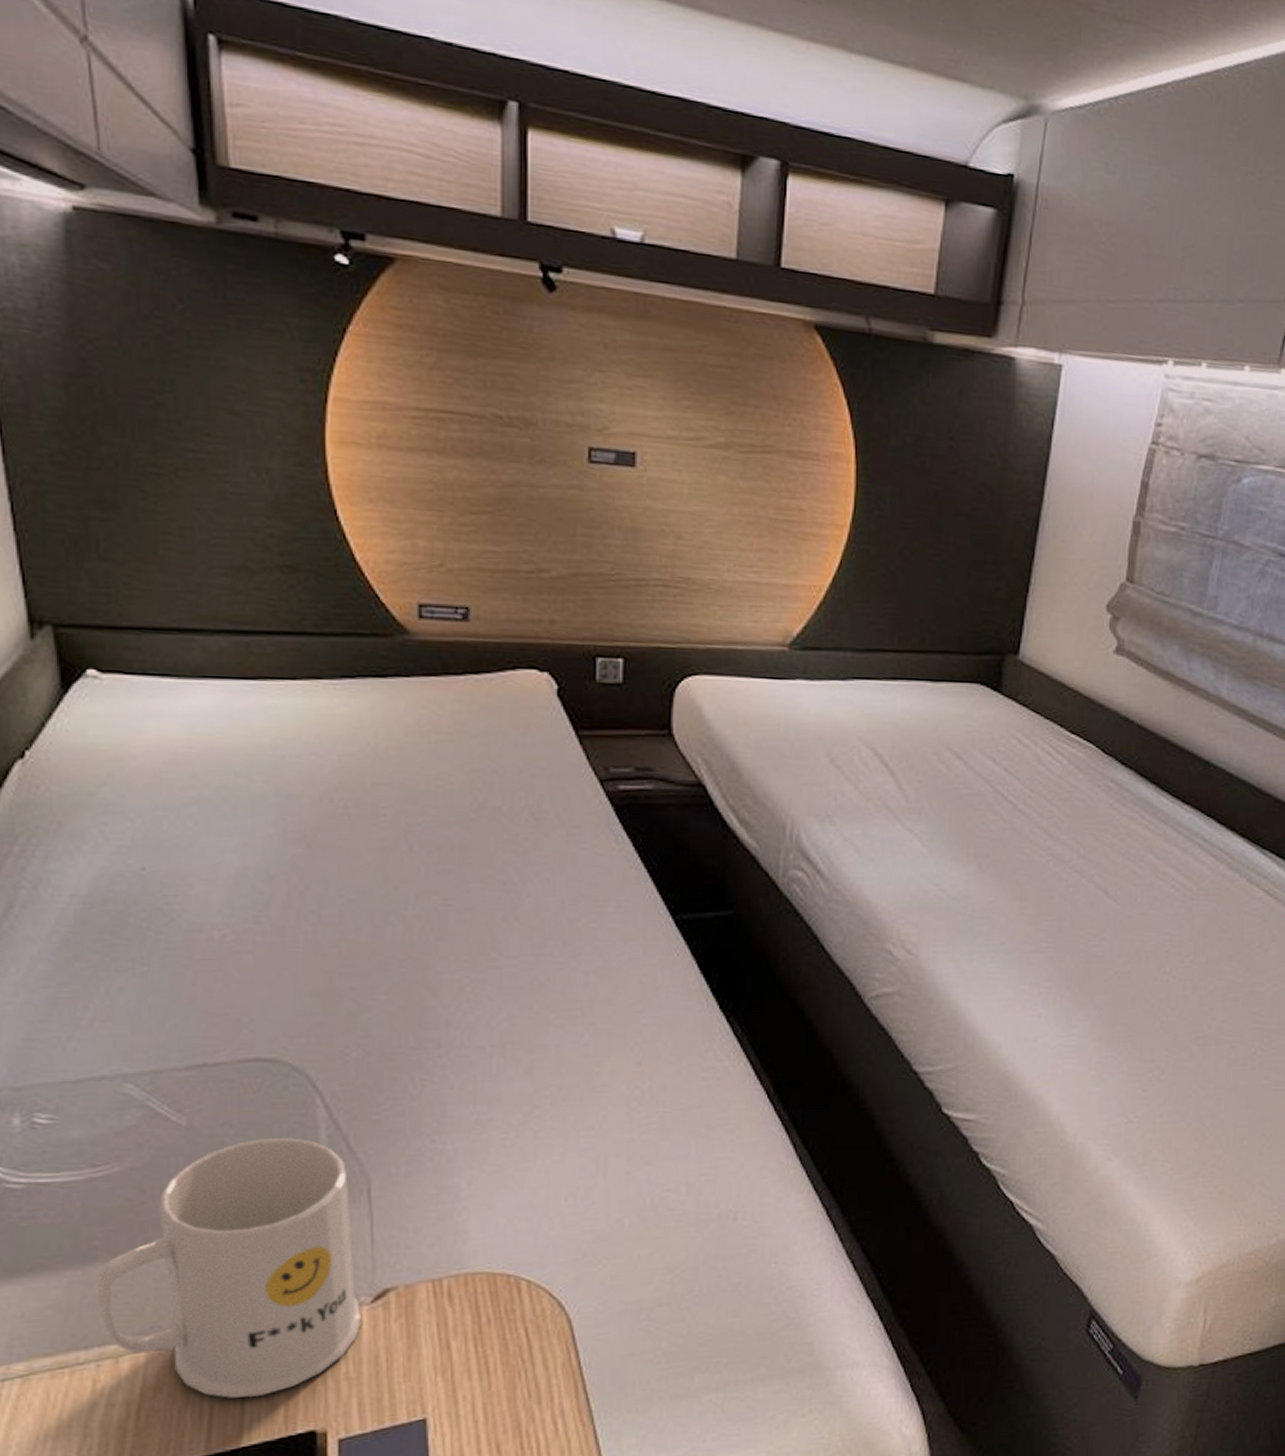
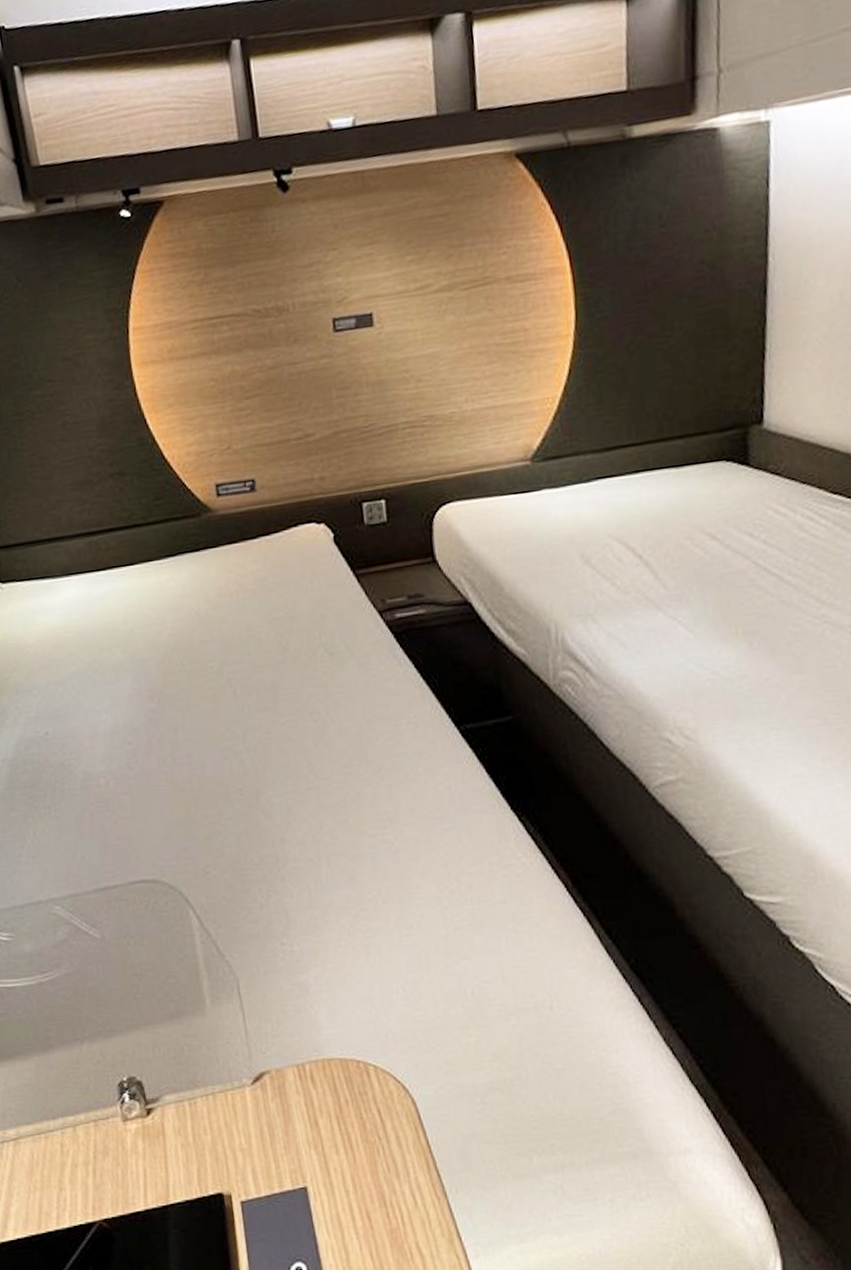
mug: present [97,1138,362,1398] -> none [55,945,247,1163]

